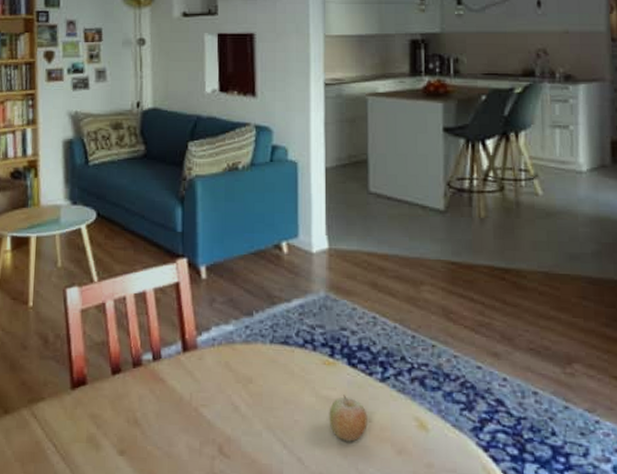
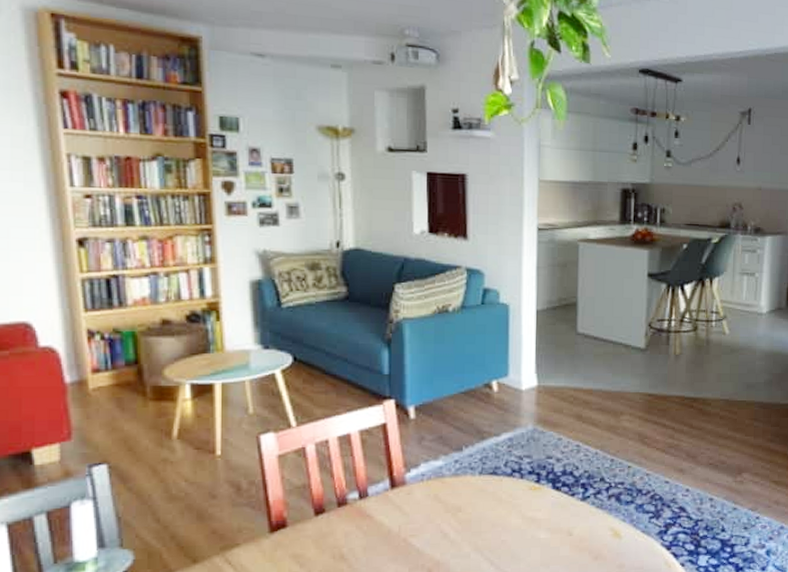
fruit: present [329,395,368,442] -> none [533,515,569,554]

